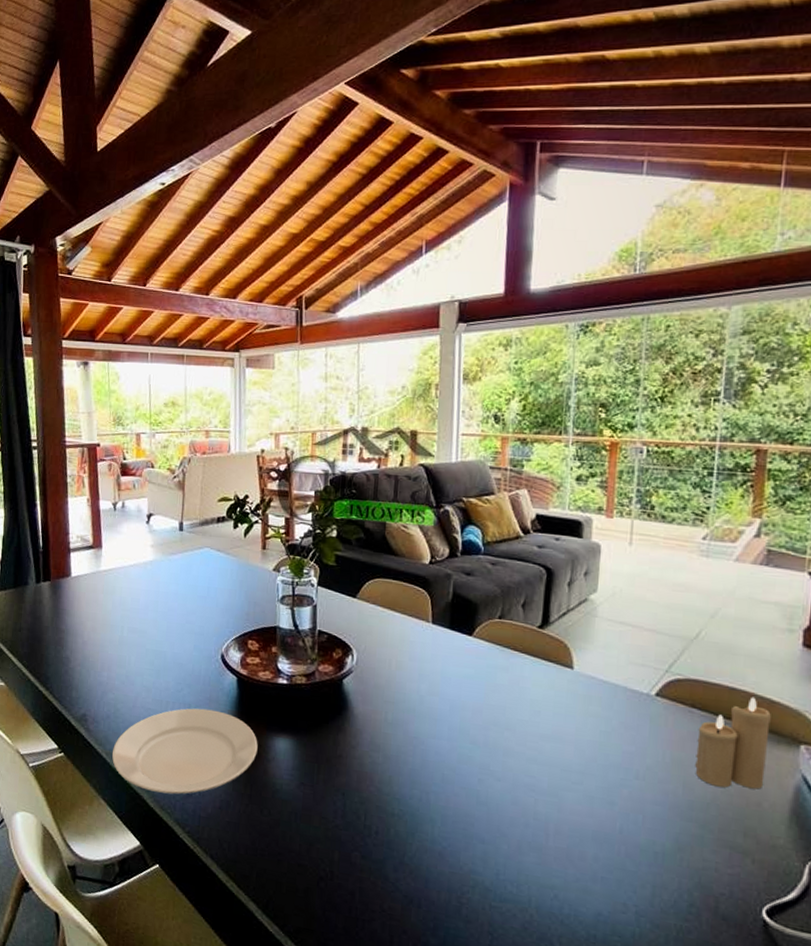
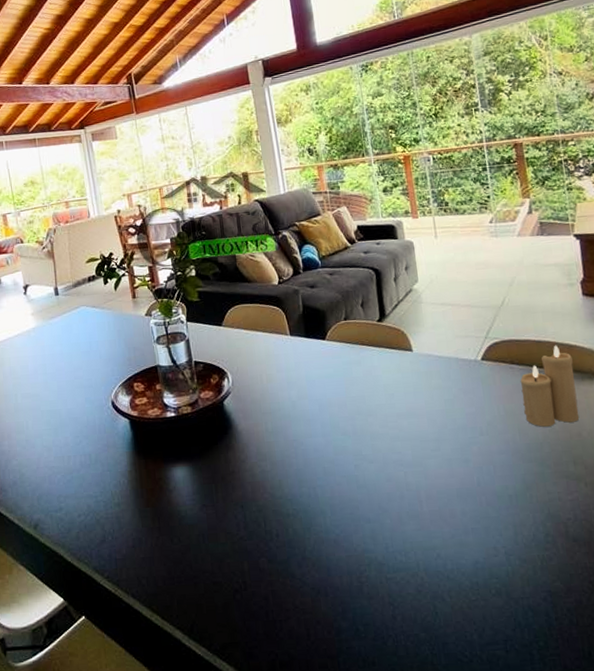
plate: present [112,708,258,795] -> none [24,454,159,546]

